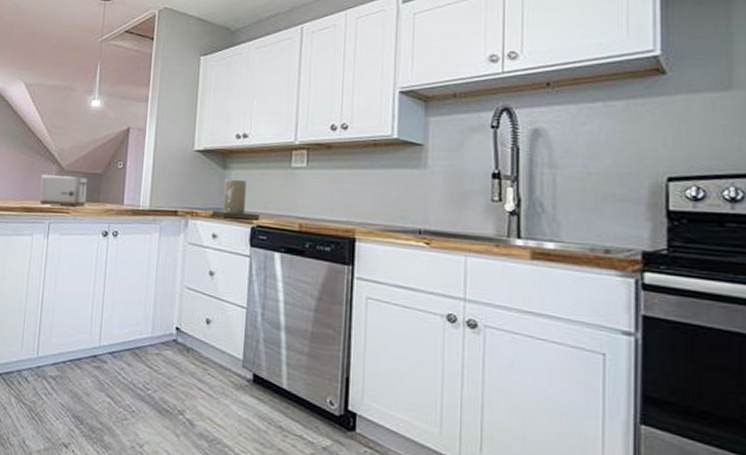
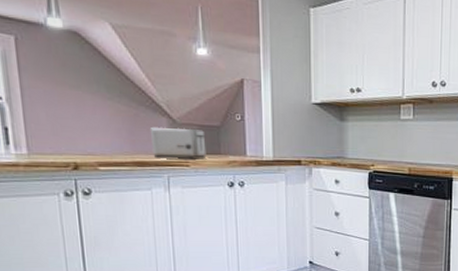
paper towel roll: present [212,178,261,221] -> none [333,130,376,167]

